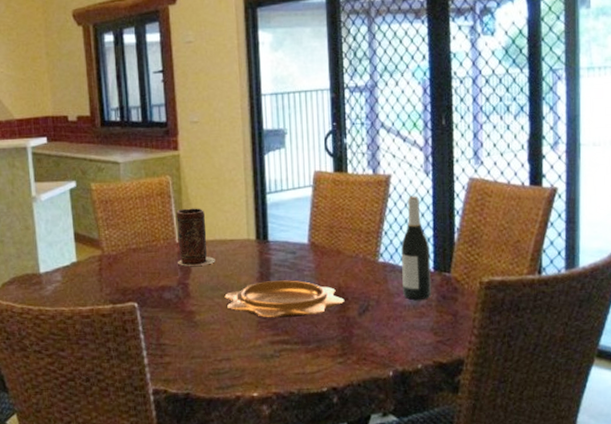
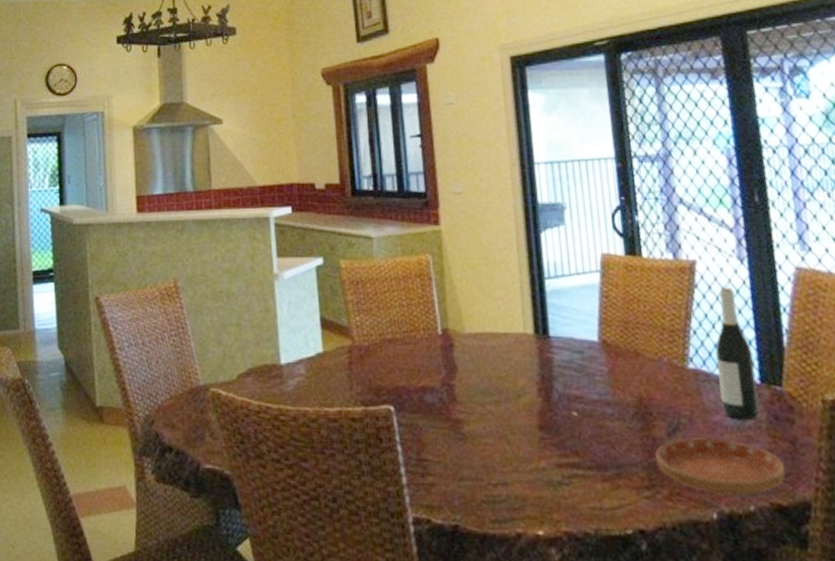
vase: present [176,208,215,266] -> none [438,293,486,363]
decorative bowl: present [224,280,345,318] -> none [498,386,649,435]
saucer: none [347,315,447,359] -> present [654,438,786,497]

